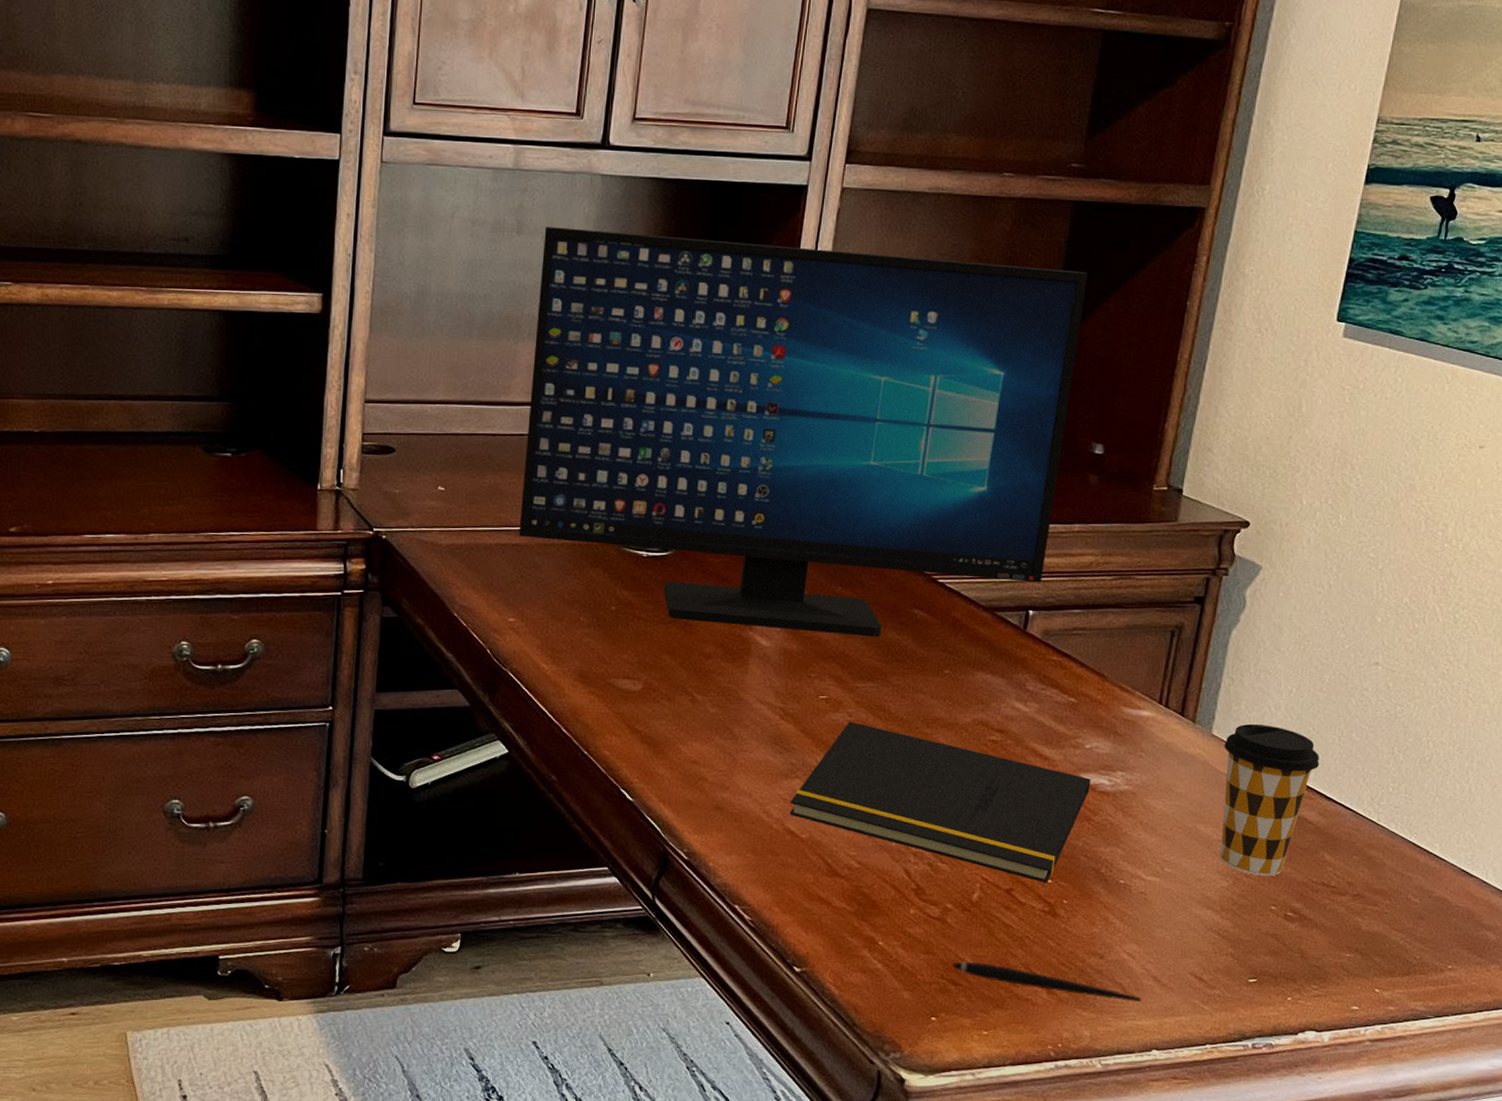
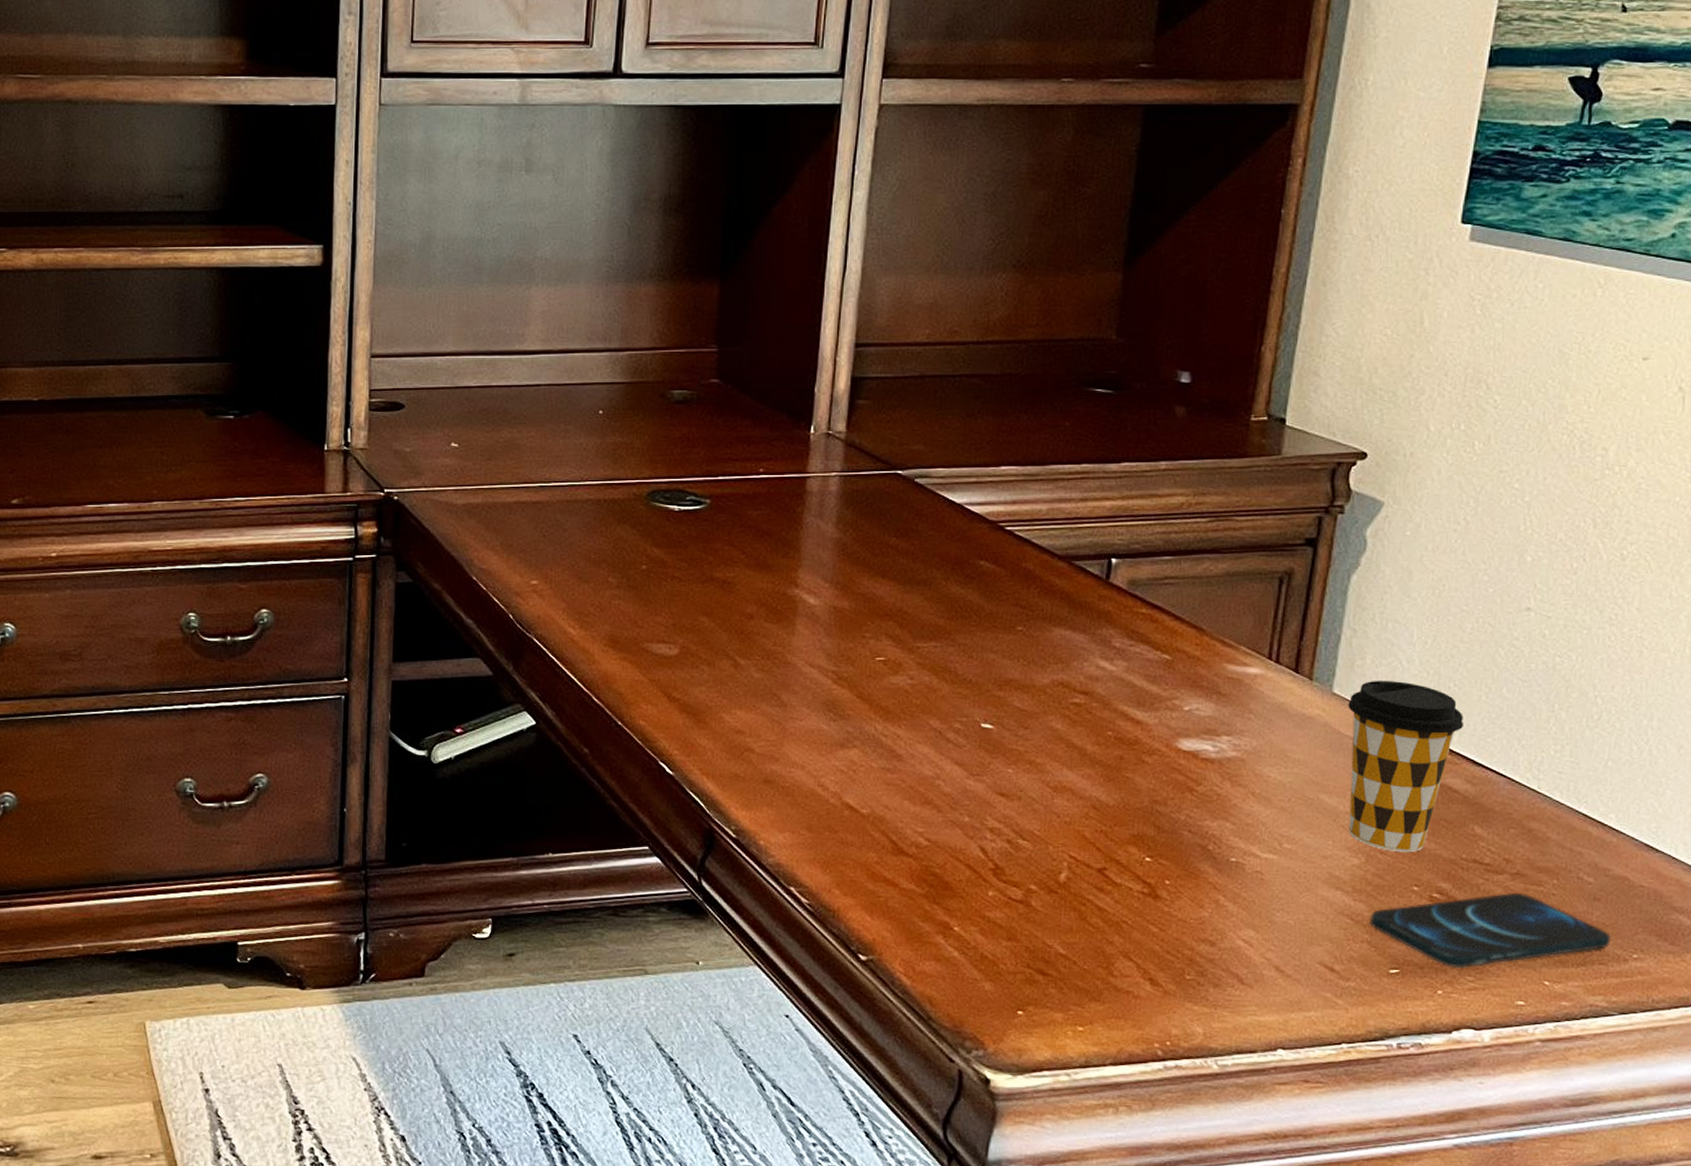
computer monitor: present [519,226,1089,637] -> none [539,162,1165,592]
notepad: present [789,721,1091,883] -> none [847,684,1191,862]
pen: present [952,962,1142,1002] -> none [1039,950,1263,995]
smartphone: none [1234,911,1432,978] -> present [1370,892,1612,969]

